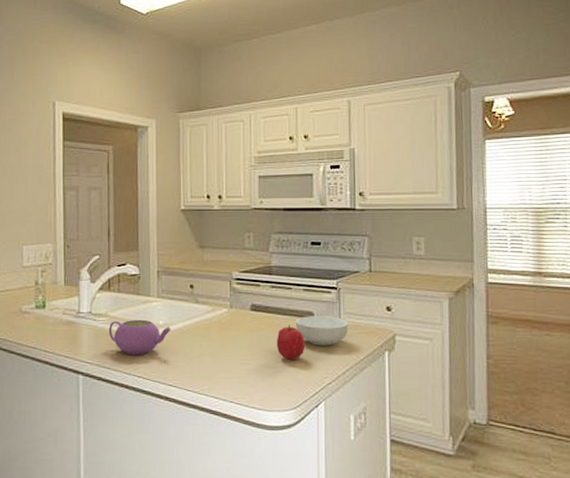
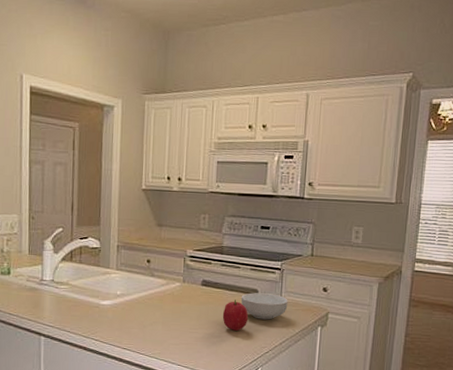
teapot: present [108,319,171,356] -> none [69,288,128,322]

